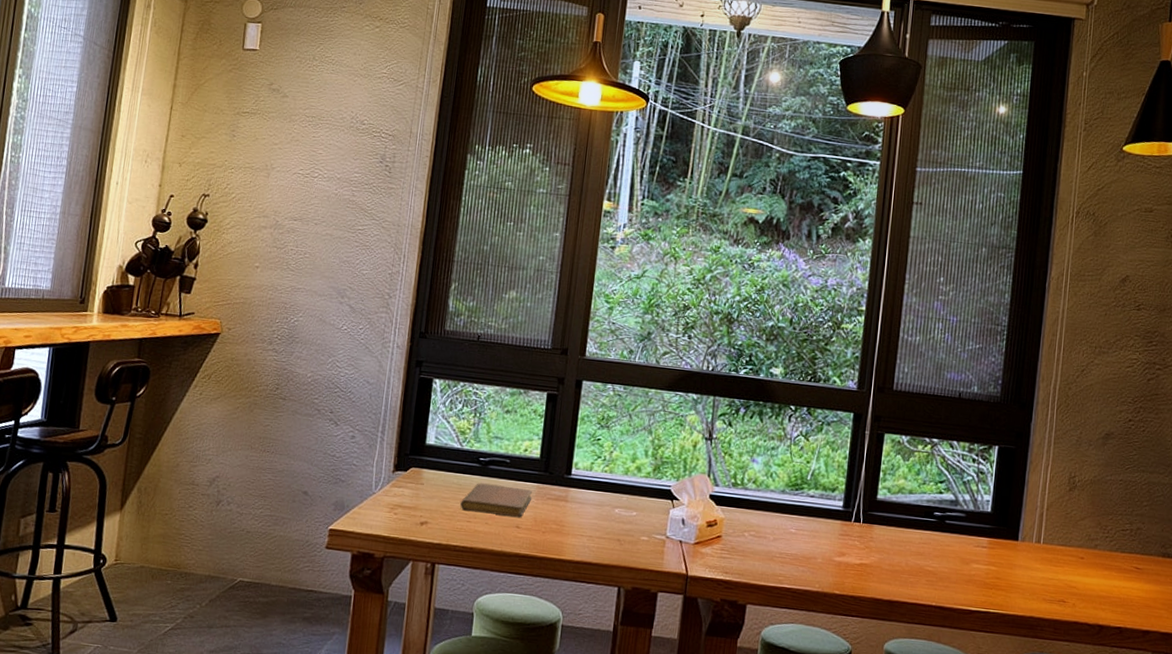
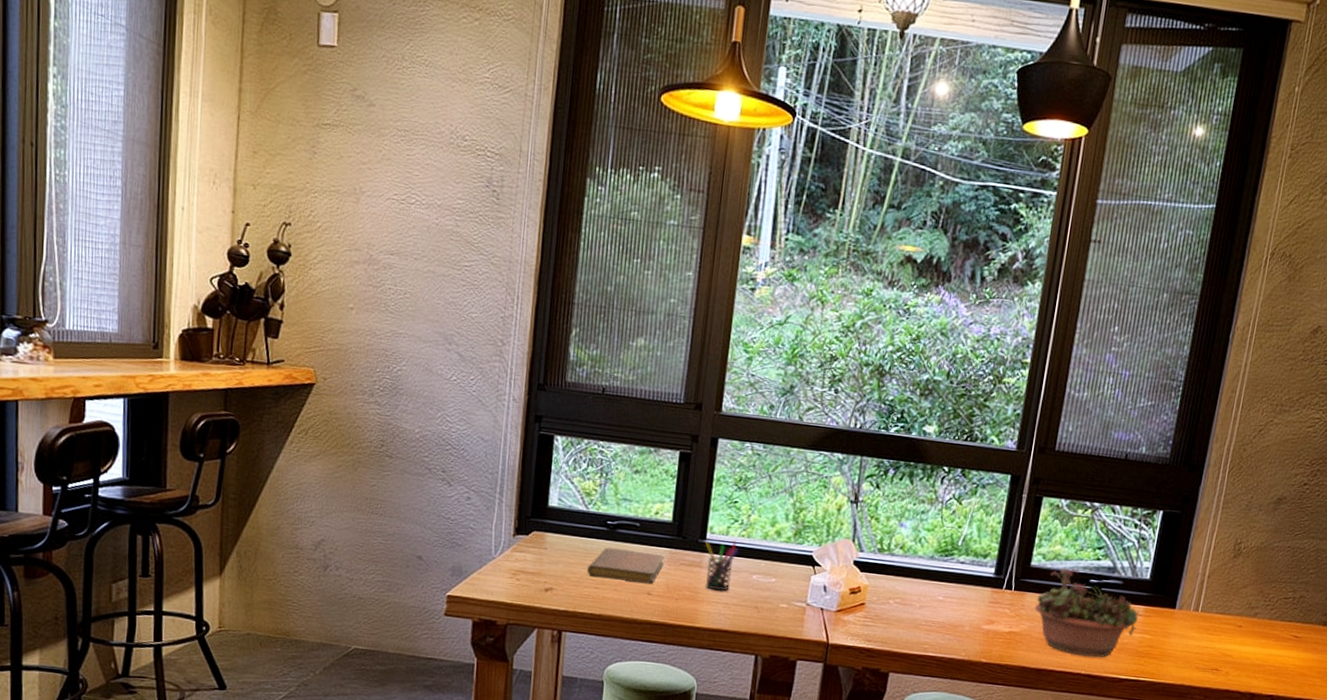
pen holder: none [571,476,602,525] -> present [705,541,739,591]
succulent planter: none [883,500,984,590] -> present [1034,567,1140,658]

